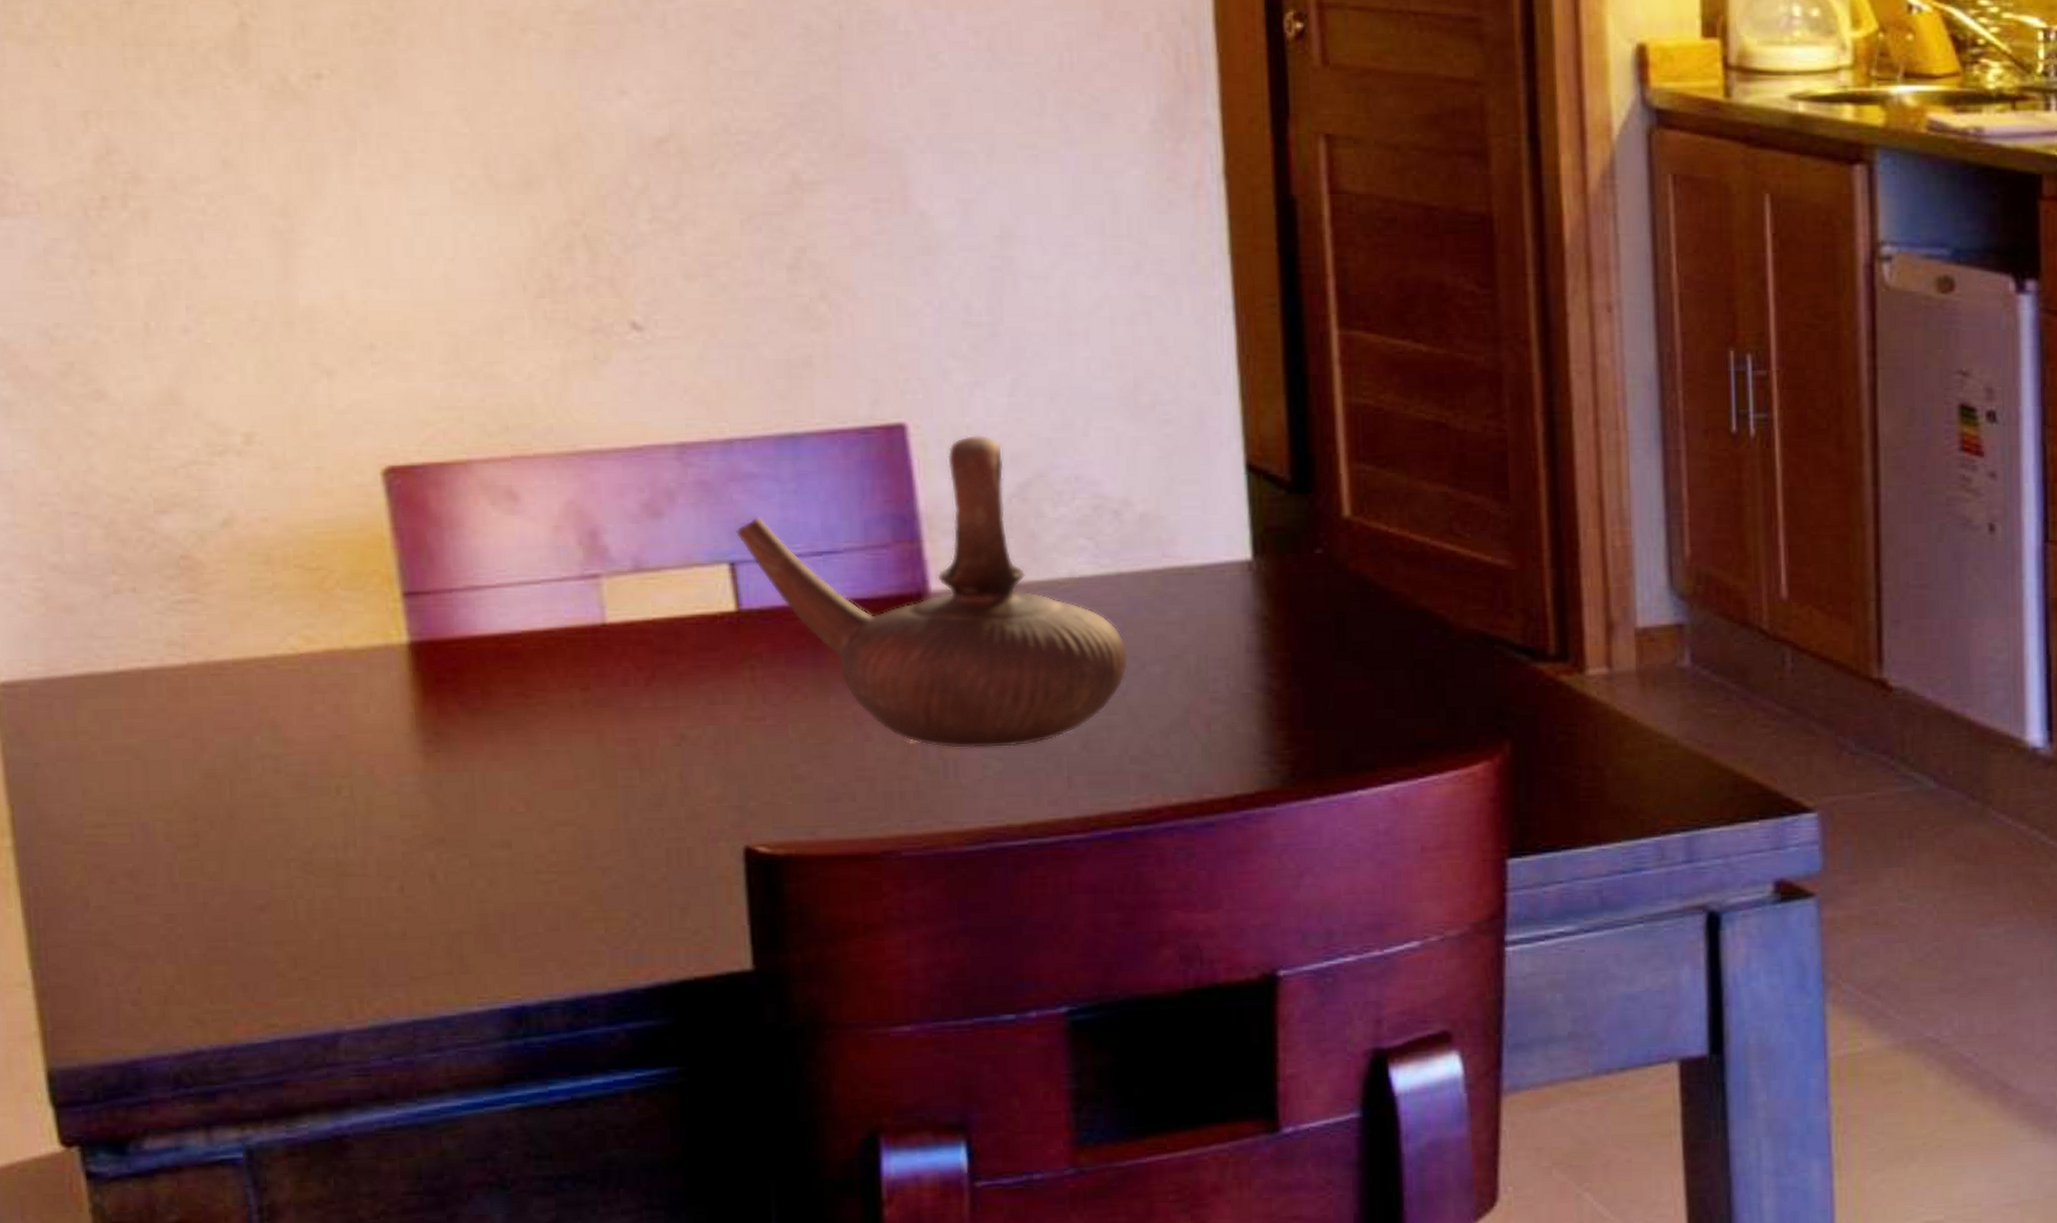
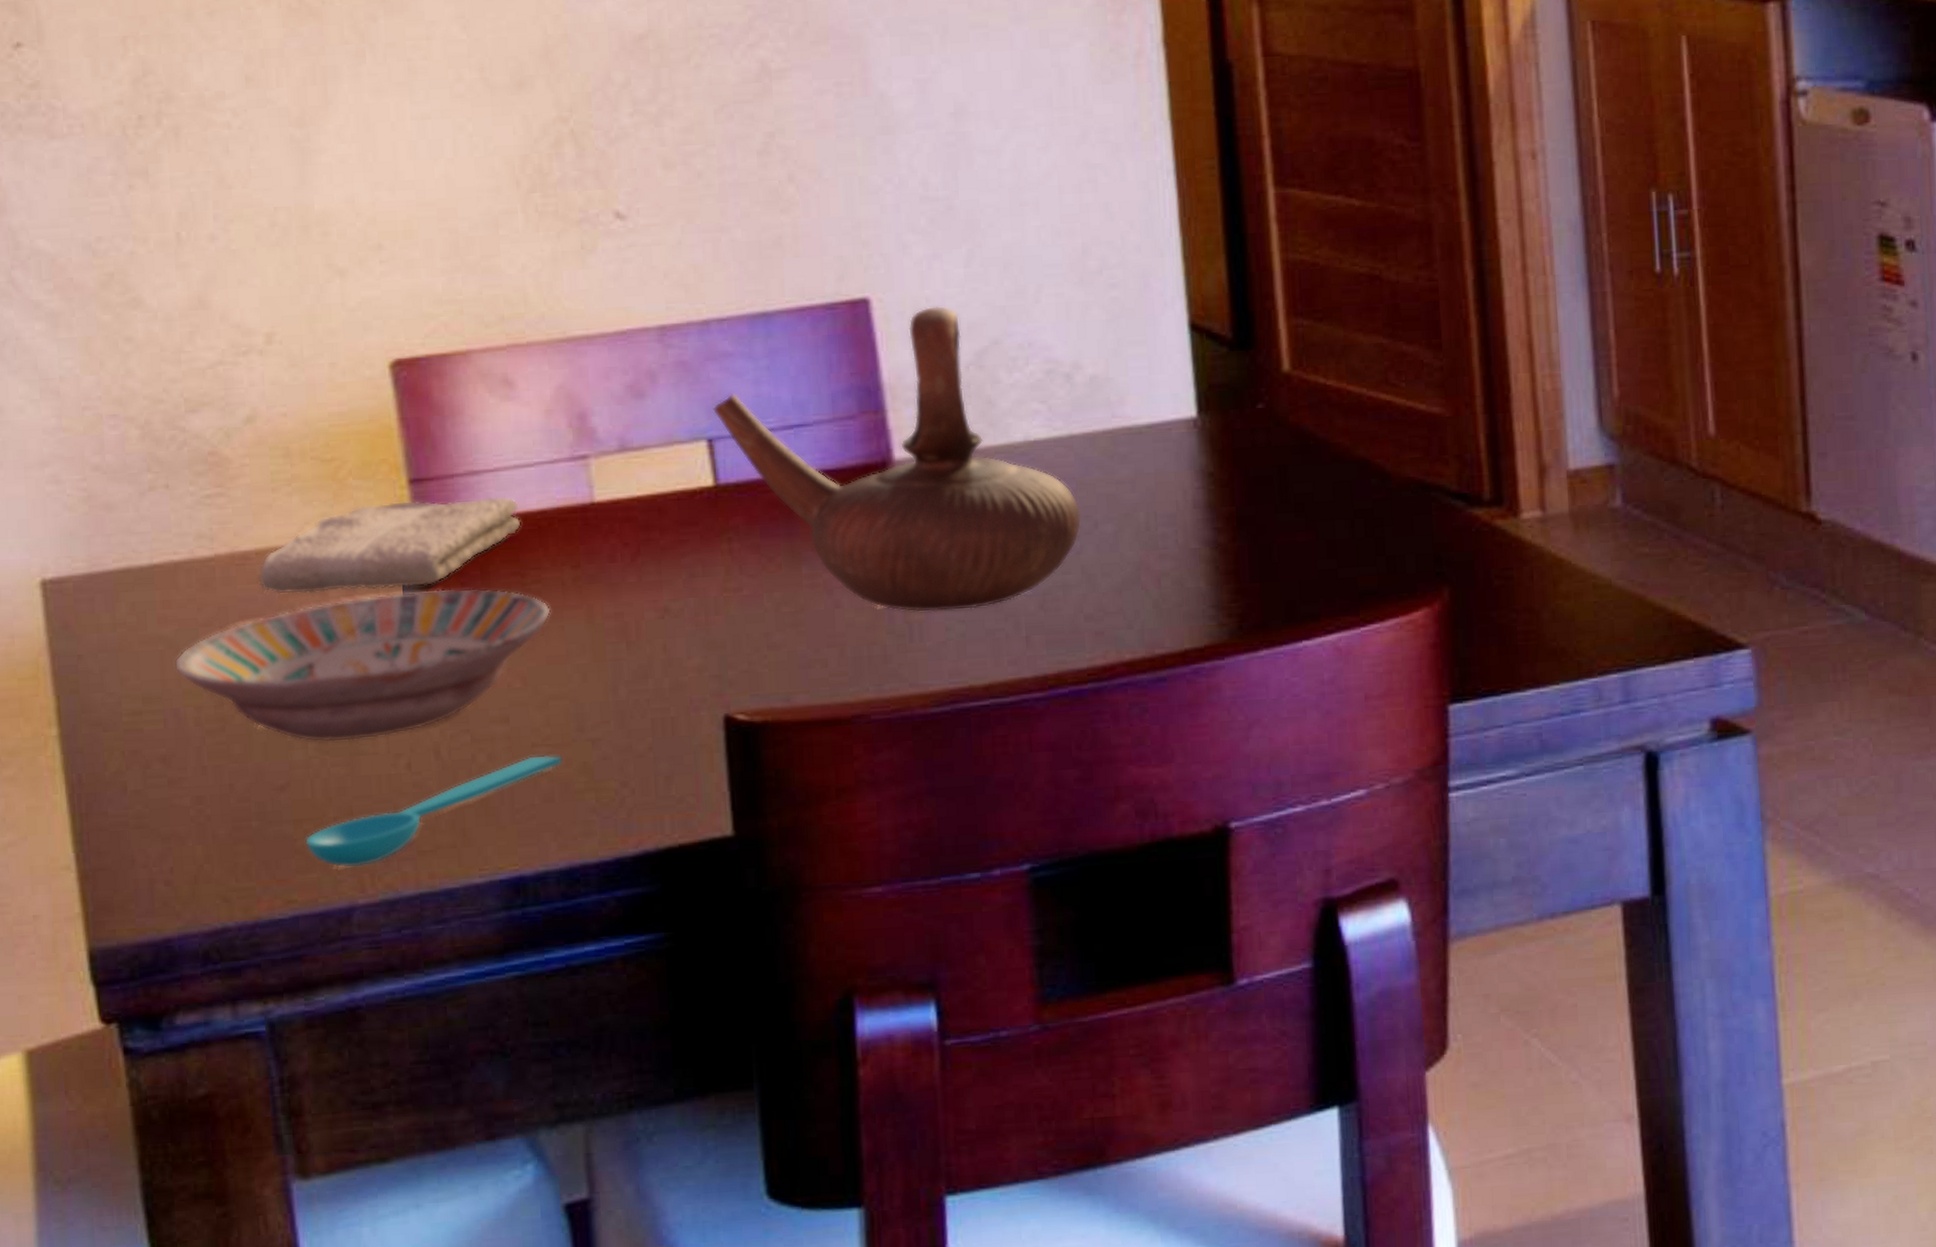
bowl: none [142,707,558,863] -> present [174,588,551,743]
washcloth: none [236,613,526,708] -> present [259,496,521,595]
spoon: none [287,881,568,992] -> present [305,754,562,868]

